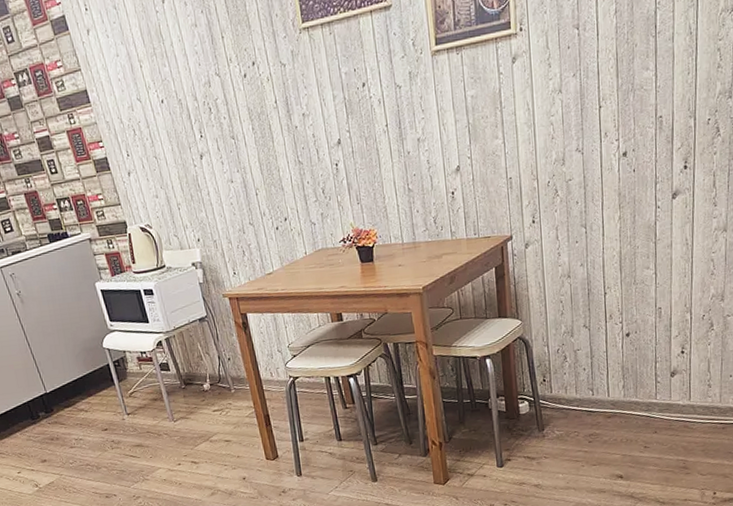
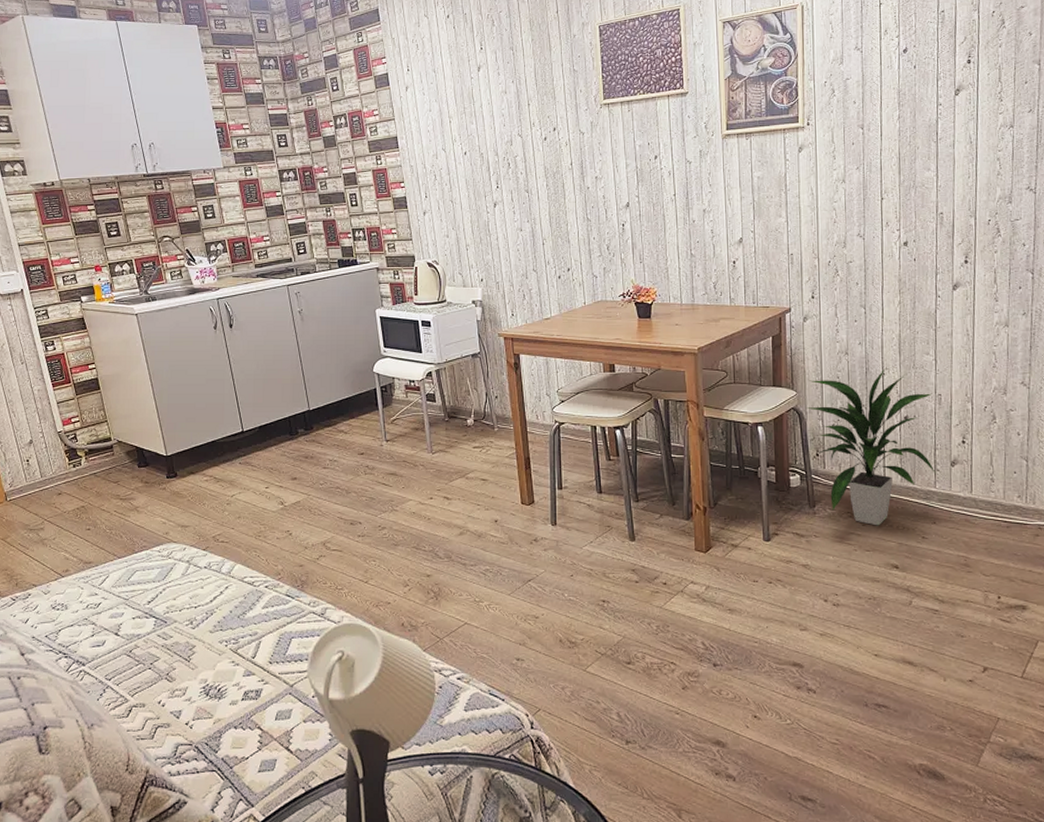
indoor plant: none [532,287,656,442] -> present [806,368,936,526]

